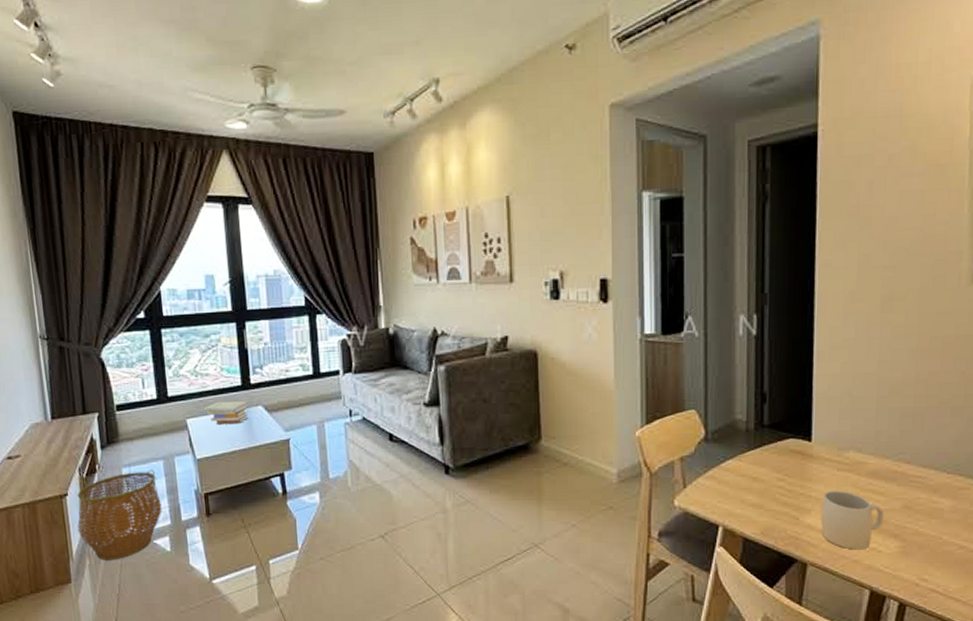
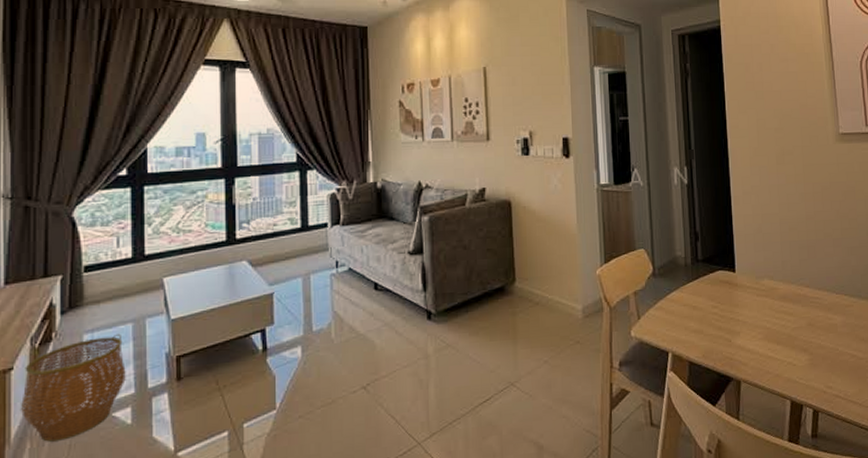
books: present [203,402,248,425] -> none [183,257,232,282]
mug: present [820,491,885,550] -> none [747,314,795,366]

